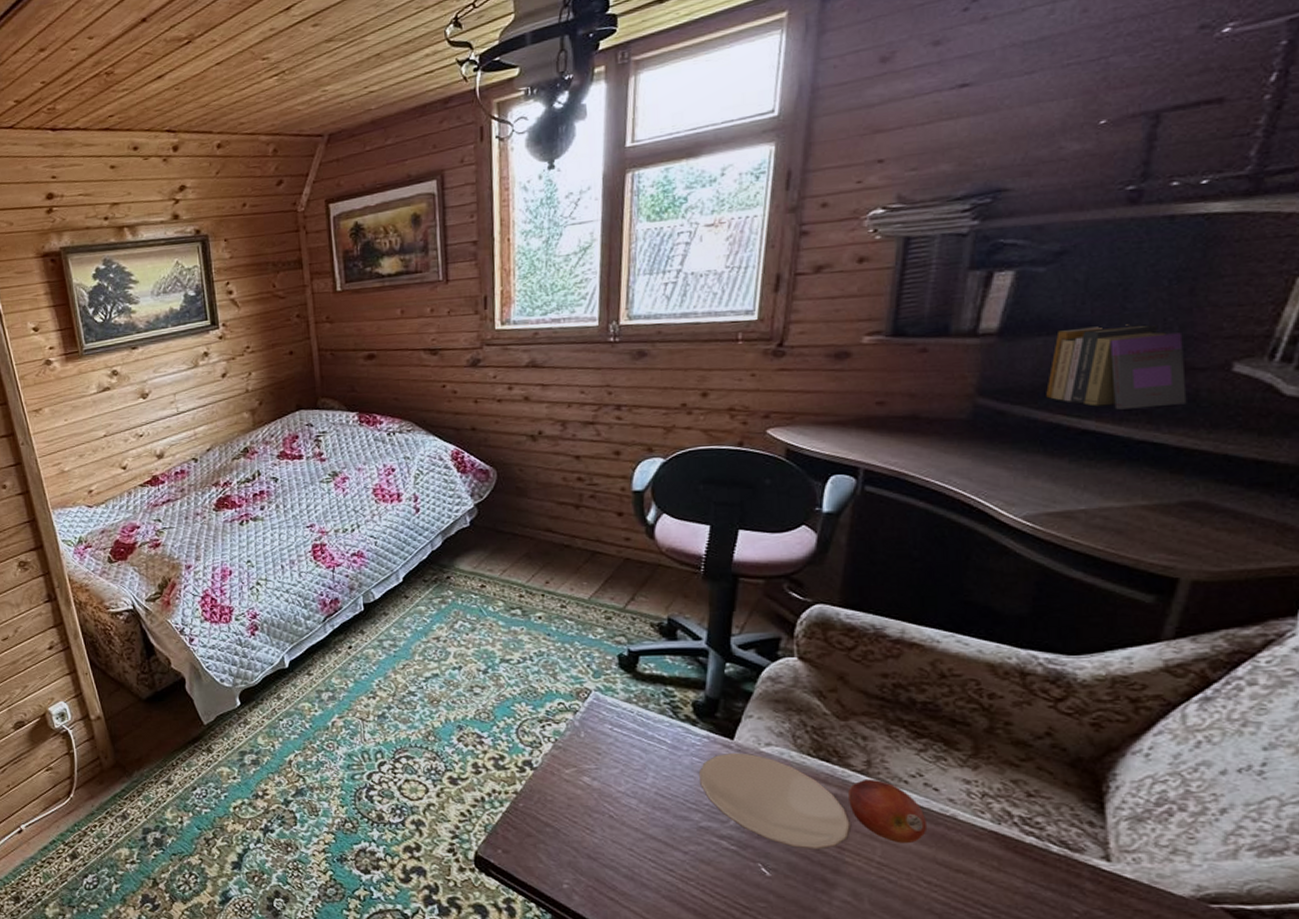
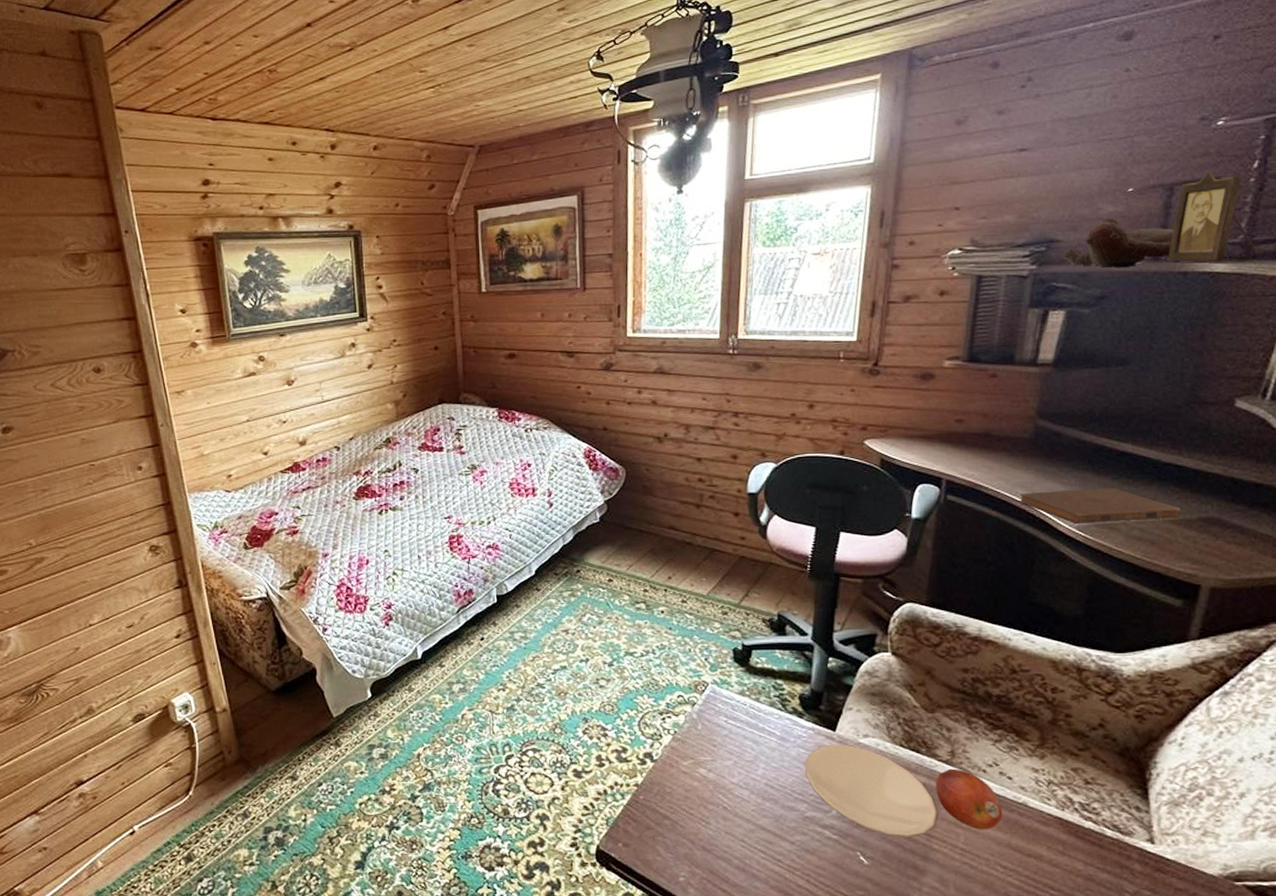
book: none [952,471,1158,513] -> present [1019,487,1182,523]
stuffed animal: none [1012,158,1158,217] -> present [1062,218,1174,268]
books: present [1046,324,1187,410] -> none [1092,362,1202,435]
photo frame: none [1148,90,1270,204] -> present [1167,171,1257,262]

